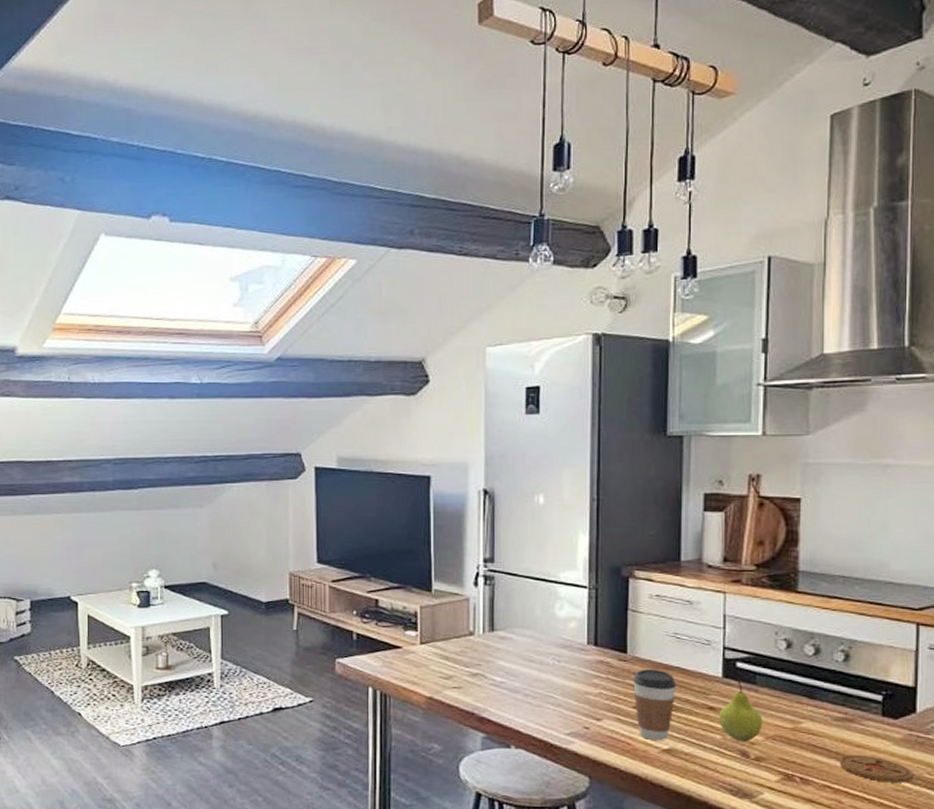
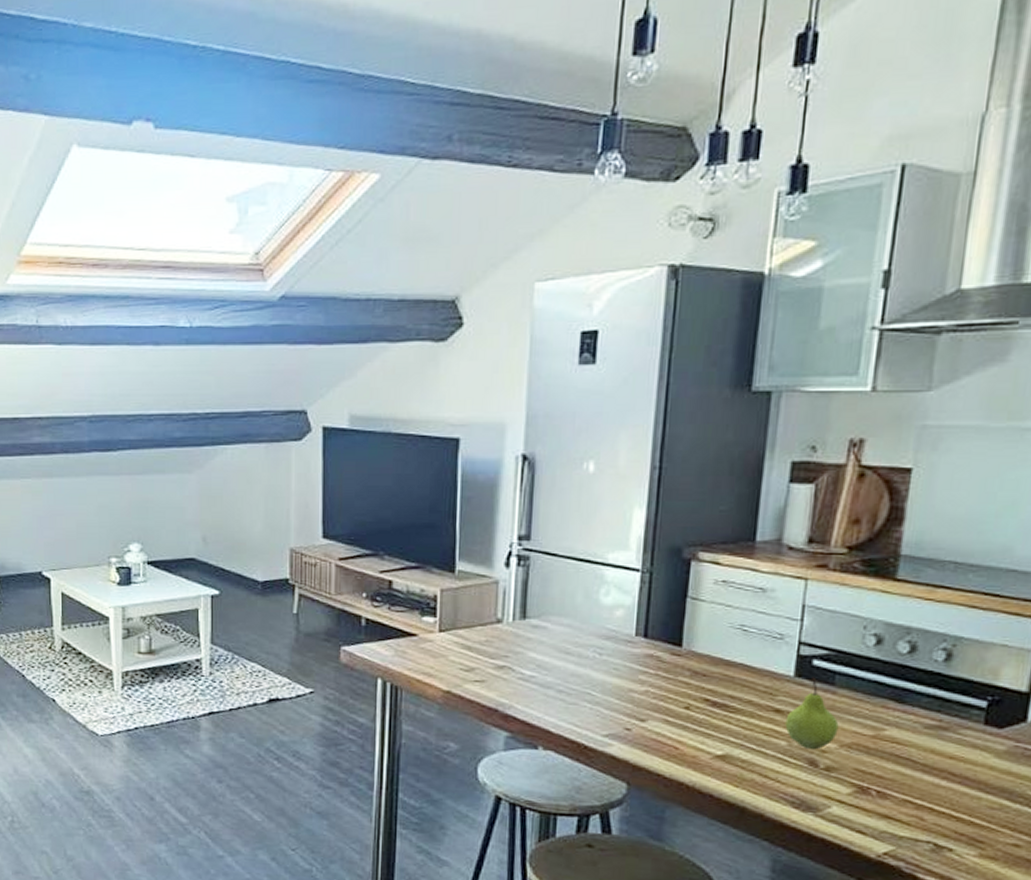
coffee cup: present [633,669,677,741] -> none [686,665,739,746]
coaster: present [839,755,914,783] -> none [925,767,1015,800]

